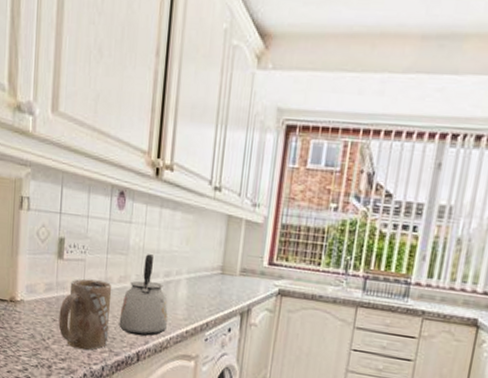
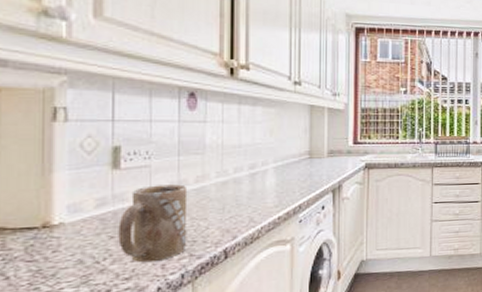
kettle: present [119,254,168,336] -> none [199,150,256,233]

